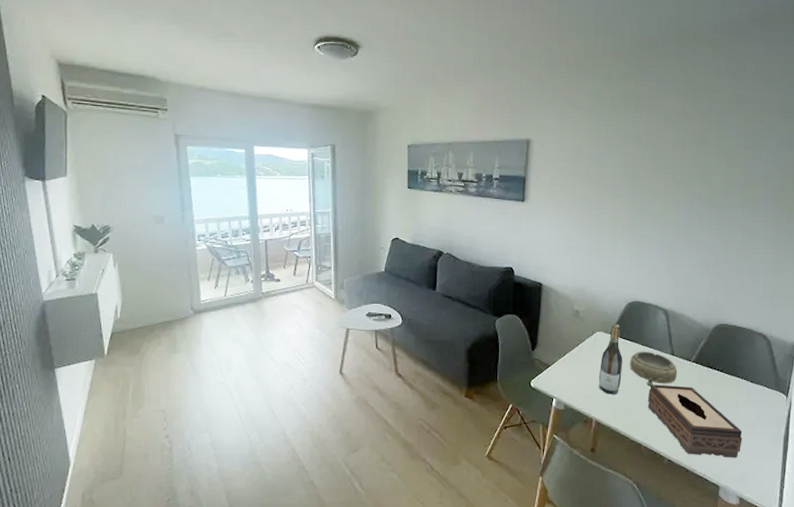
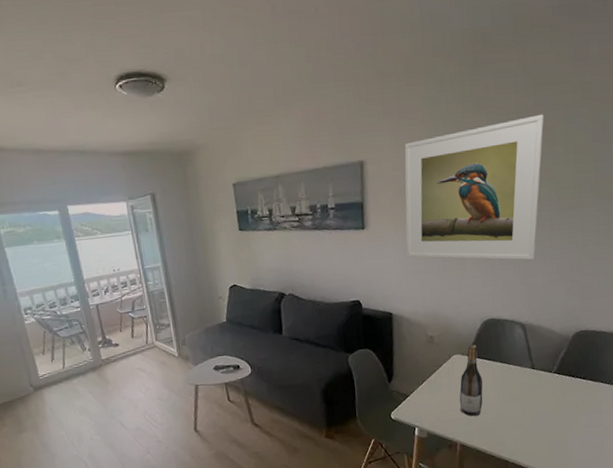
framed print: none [560,118,700,250] -> present [404,114,544,261]
decorative bowl: present [630,351,678,385] -> none [490,368,540,402]
tissue box: present [647,384,743,458] -> none [510,398,609,465]

